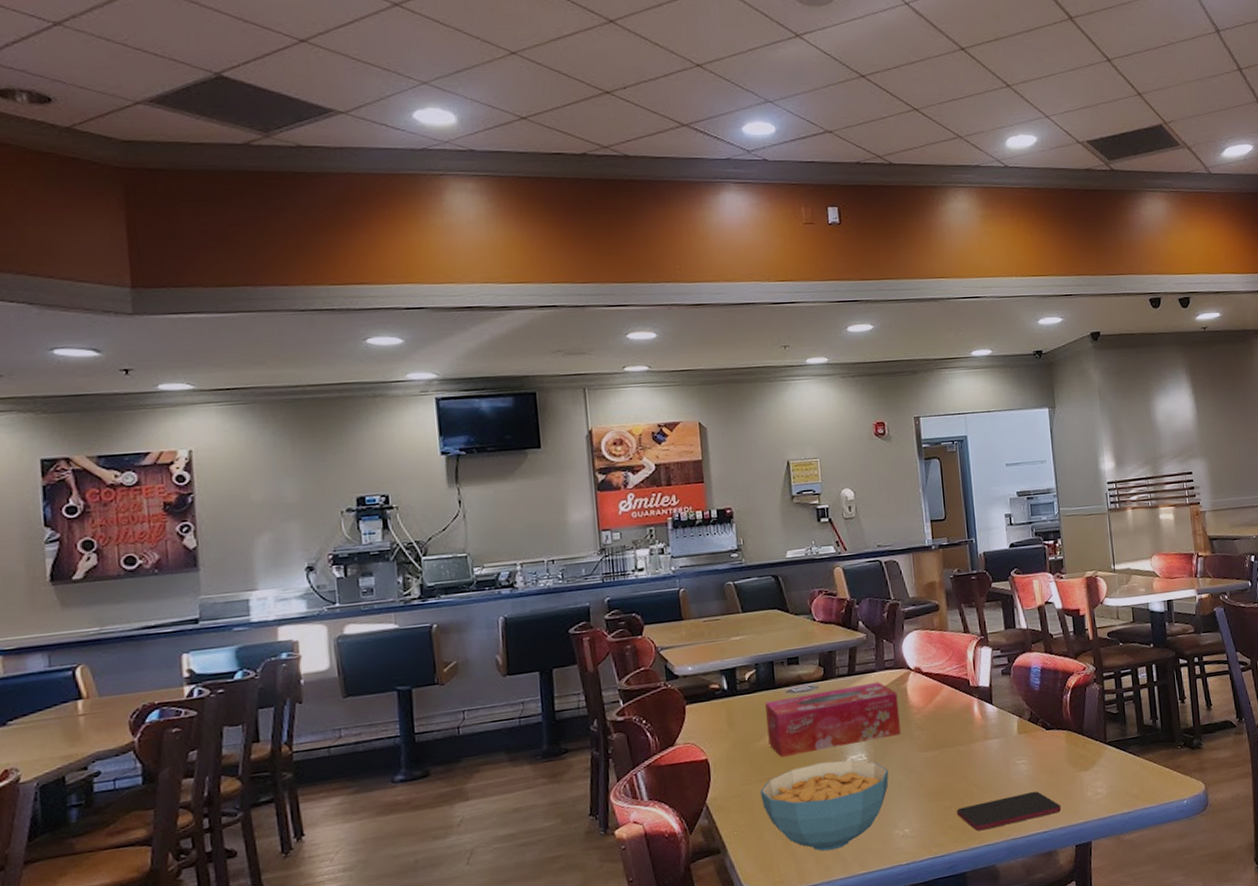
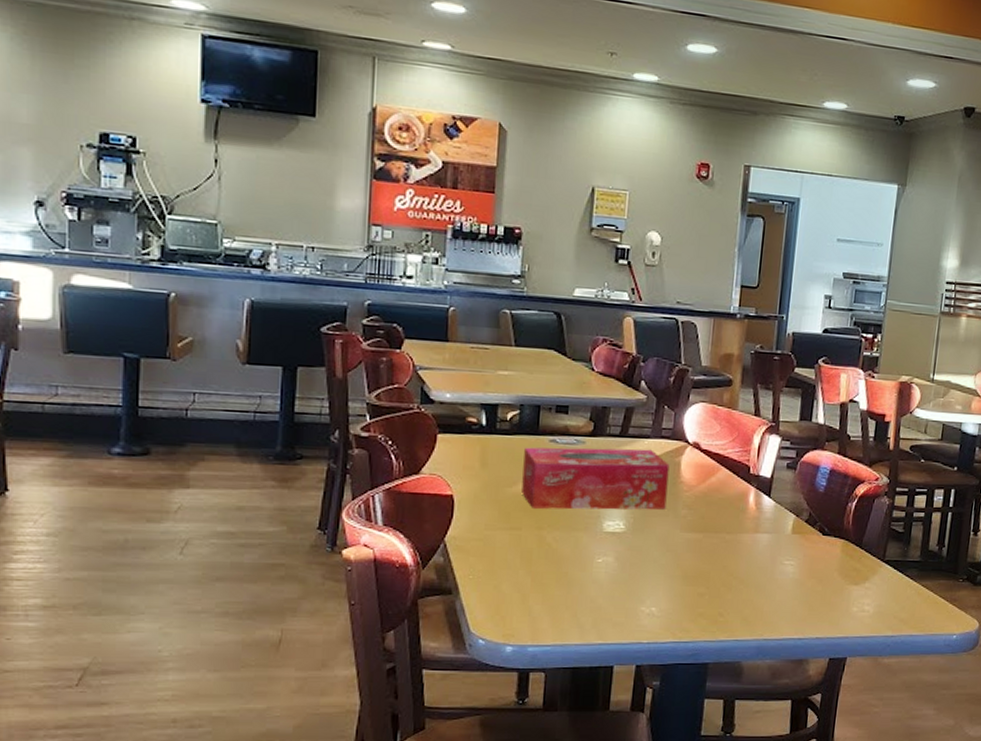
cereal bowl: present [760,759,889,851] -> none [504,521,646,615]
smartphone: present [956,791,1062,832] -> none [709,595,823,625]

